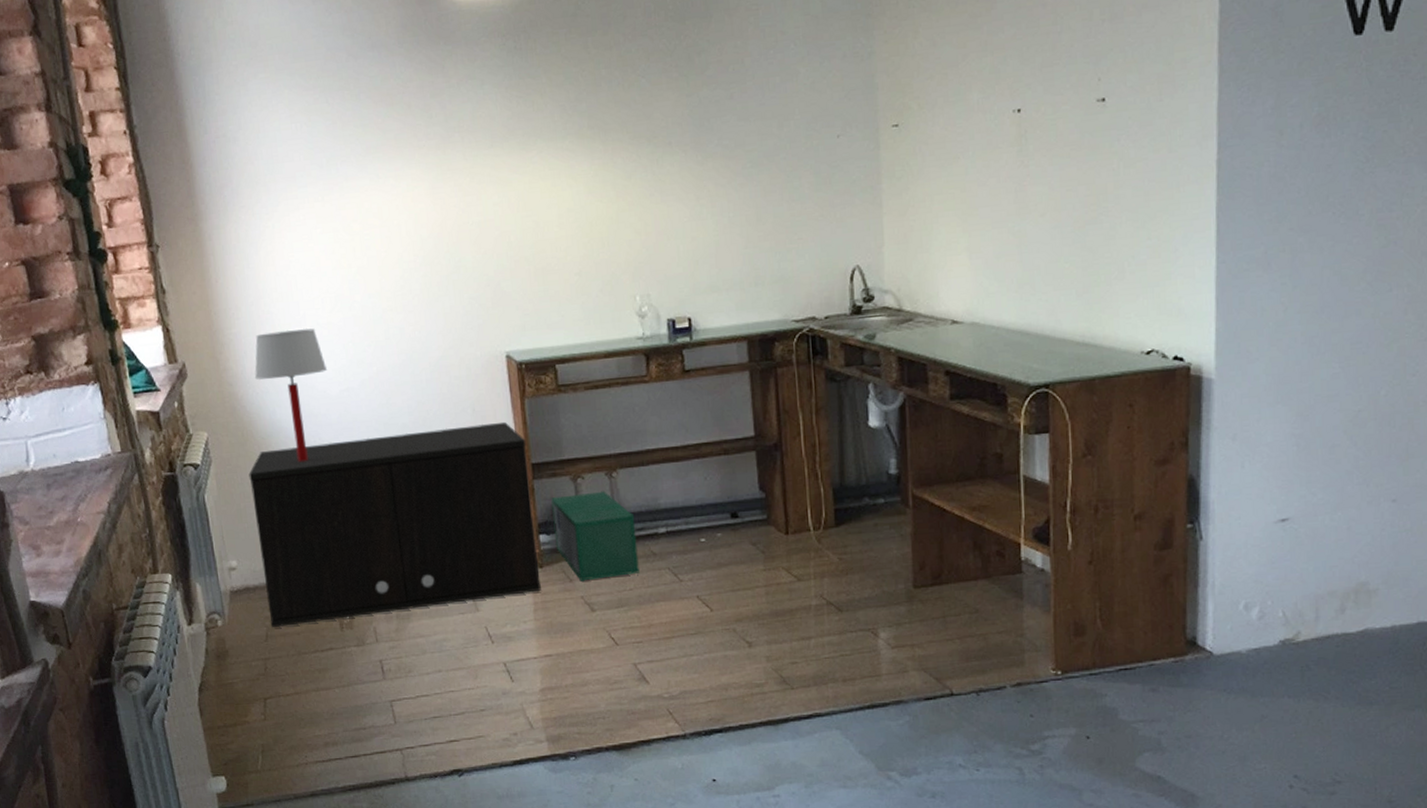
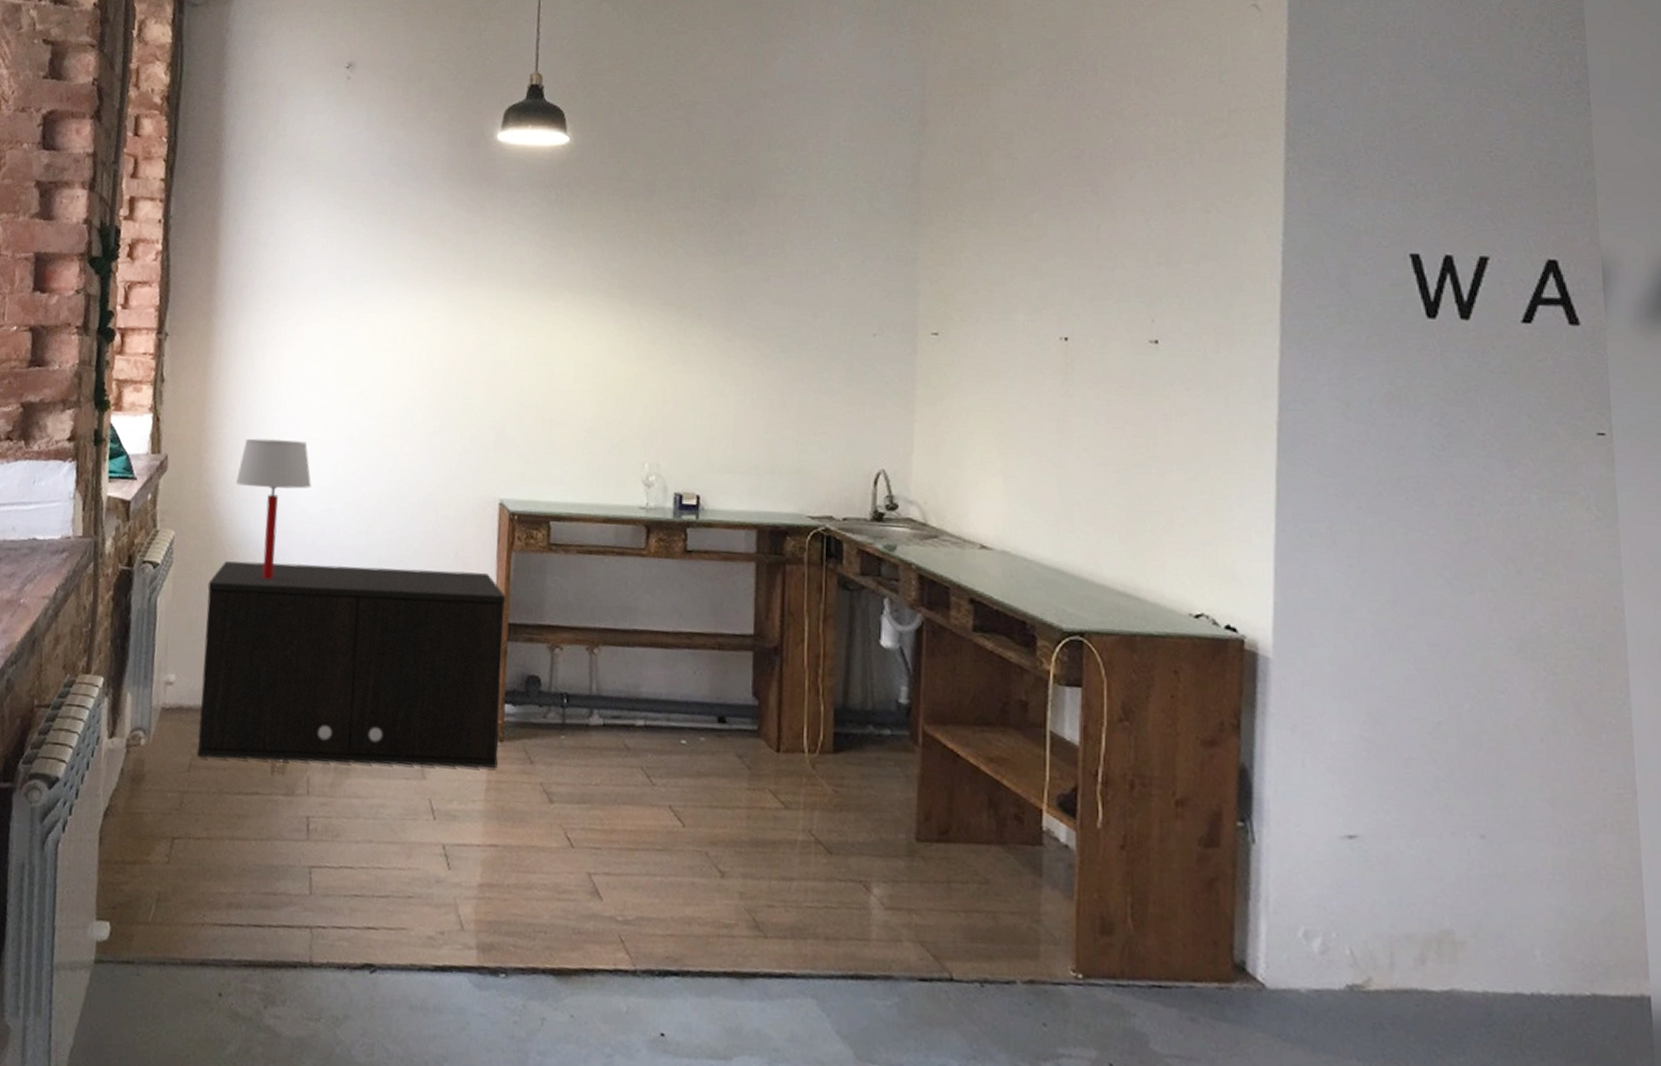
storage bin: present [551,491,639,581] -> none [520,665,612,768]

